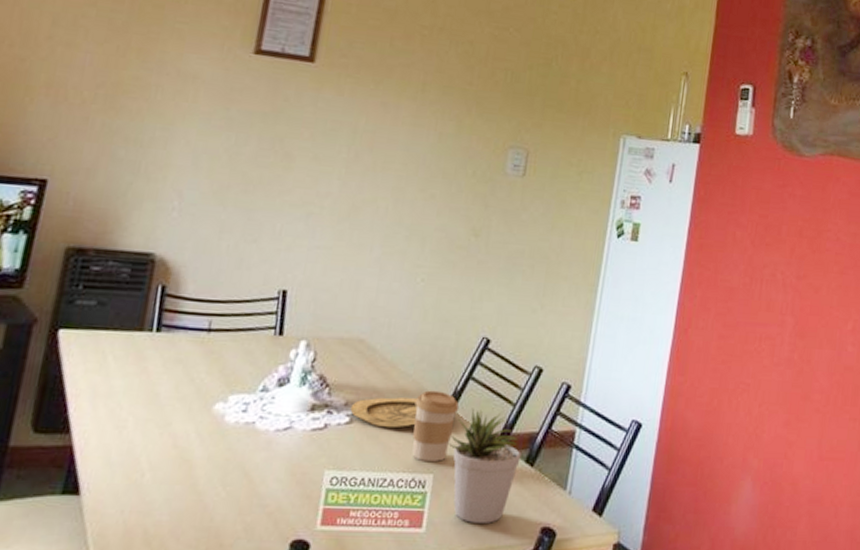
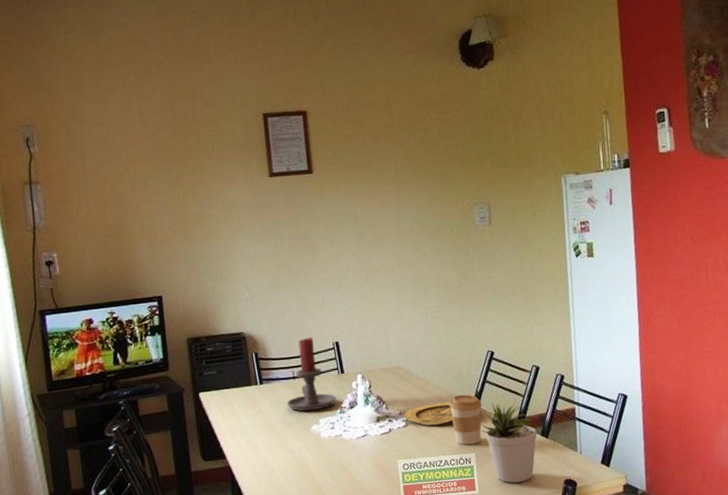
candle holder: none [187,277,262,382] -> present [286,337,336,412]

